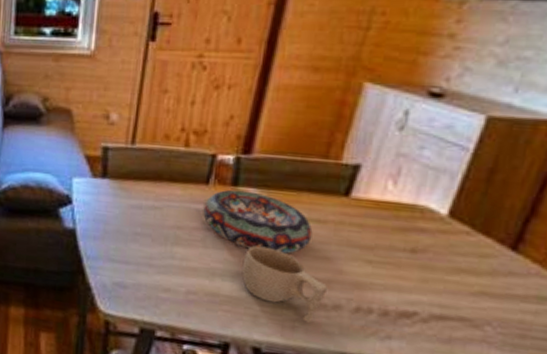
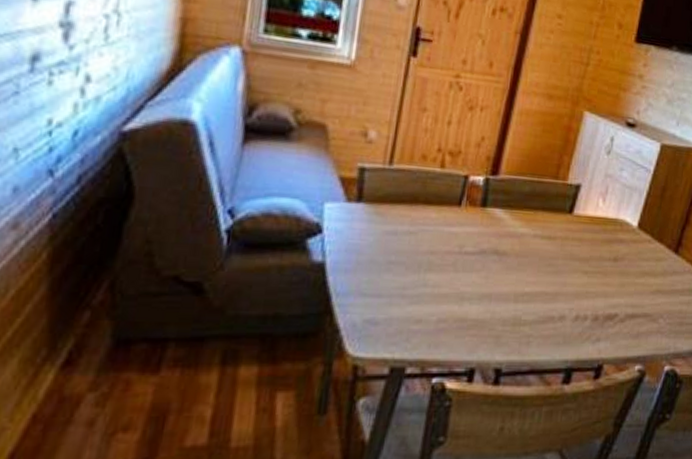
decorative bowl: present [203,189,313,254] -> none [455,211,545,271]
cup: present [241,246,327,322] -> none [487,266,555,336]

